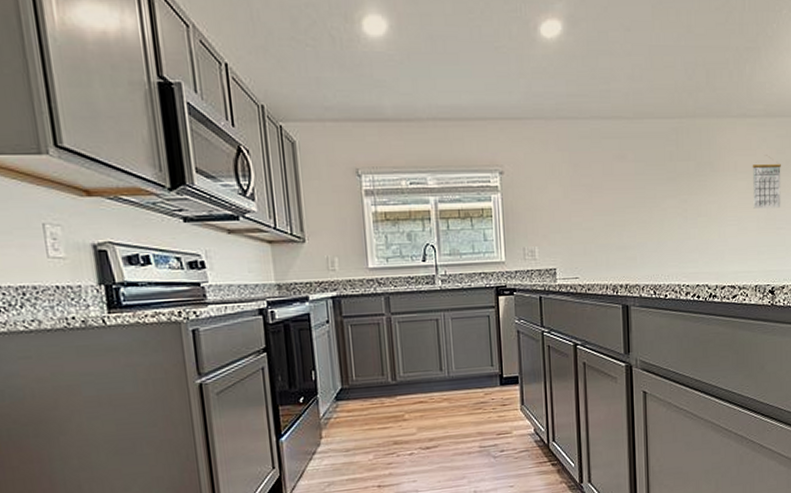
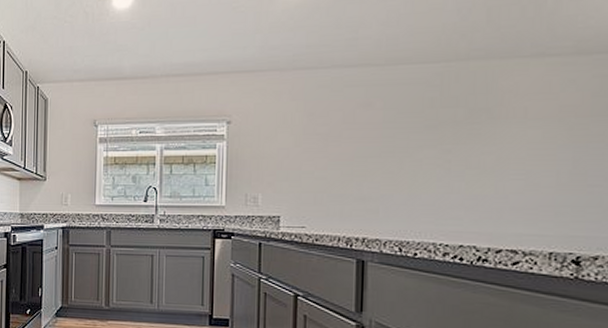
calendar: present [752,155,781,209] -> none [551,98,599,161]

